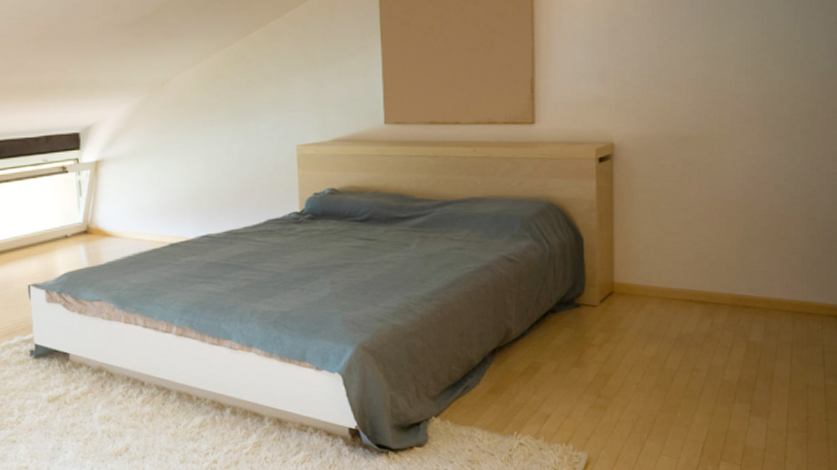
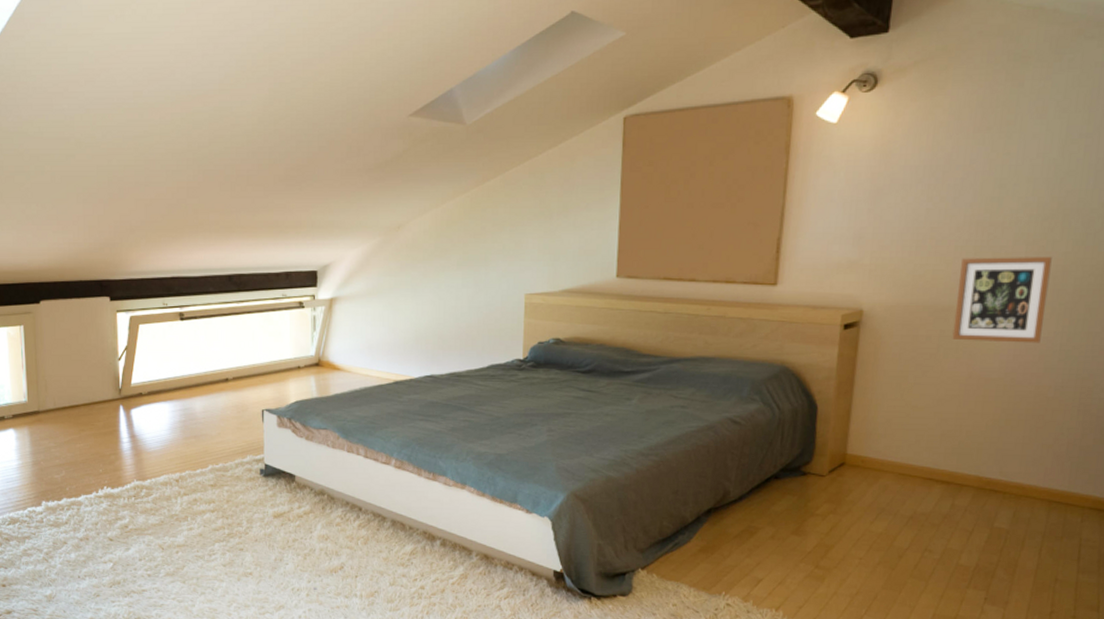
picture frame: none [693,86,769,167] -> present [952,257,1052,343]

